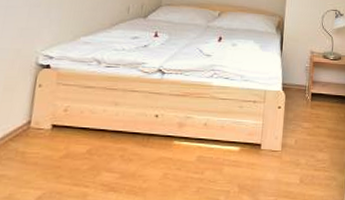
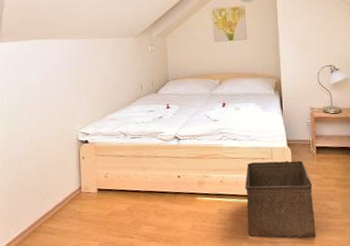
storage bin: none [226,105,303,193] -> present [245,161,316,239]

